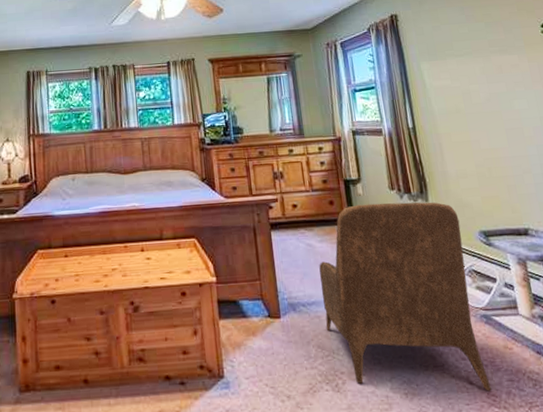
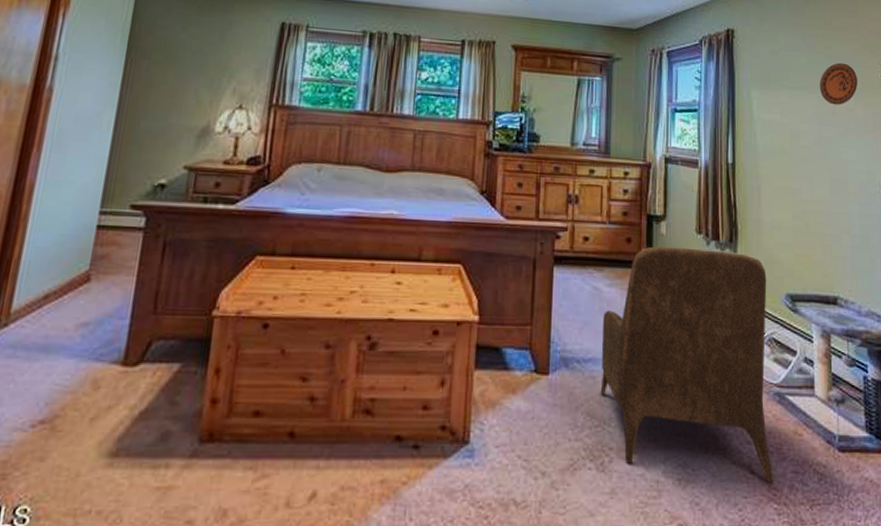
decorative plate: none [483,26,520,64] -> present [819,62,858,105]

